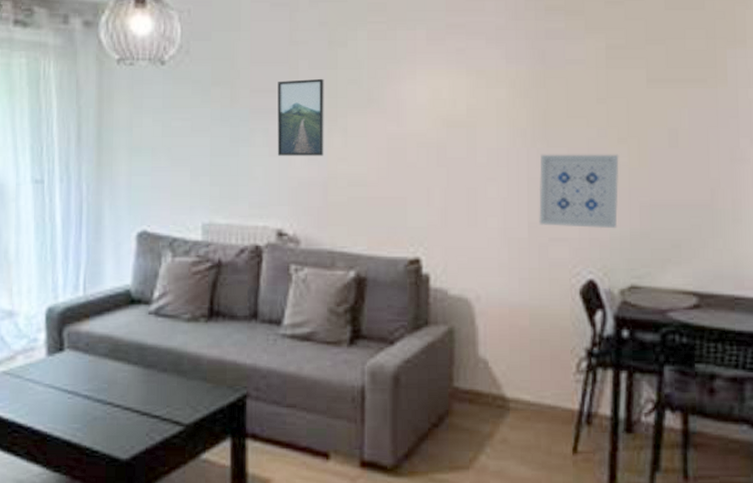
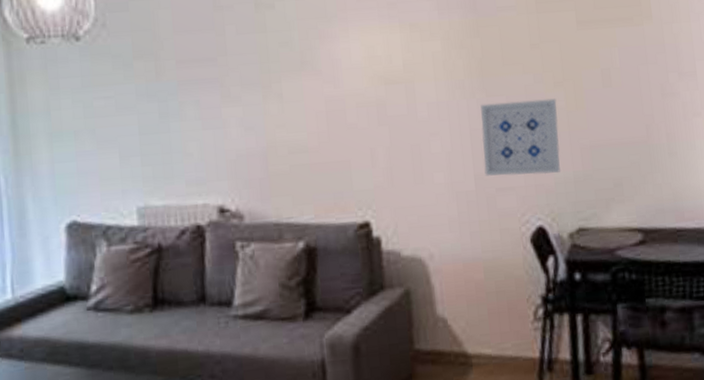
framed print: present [277,78,324,156] -> none [205,43,261,129]

